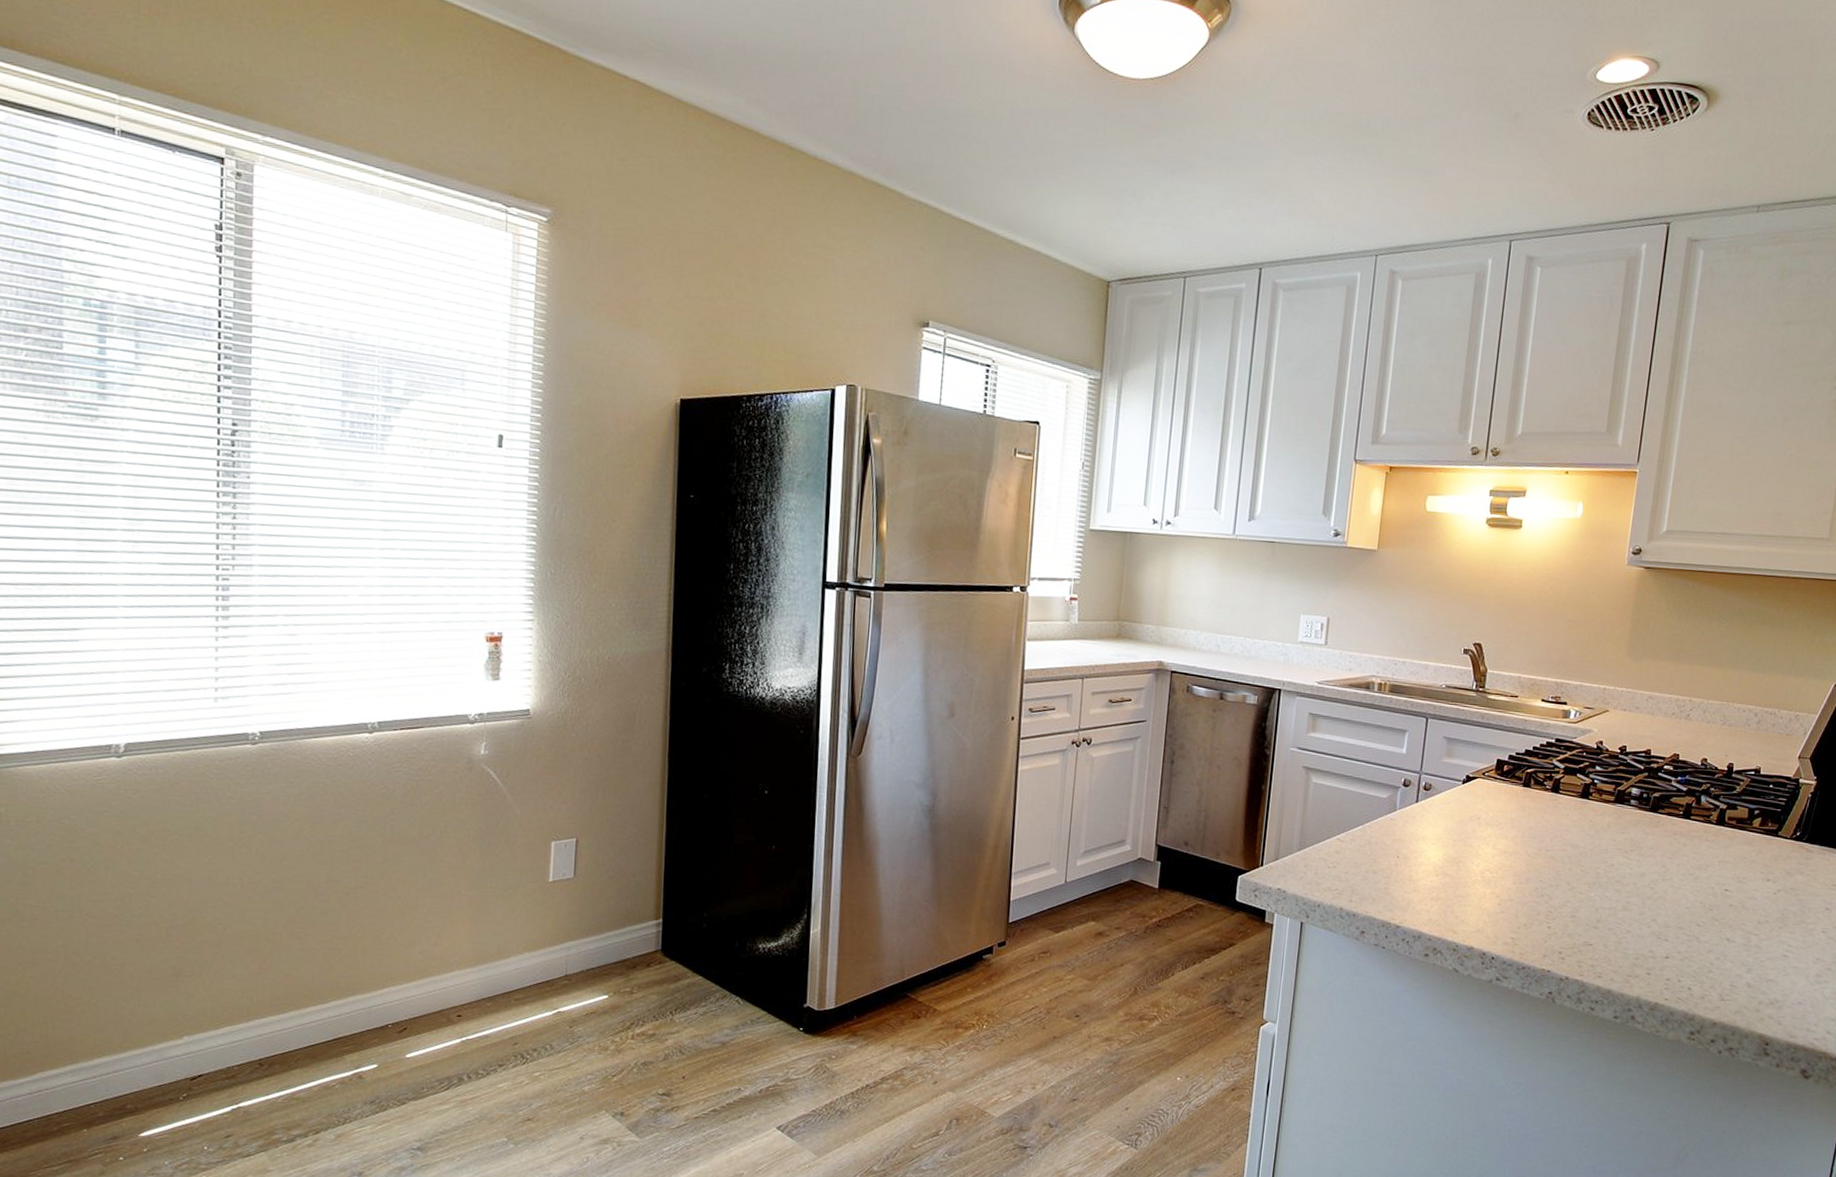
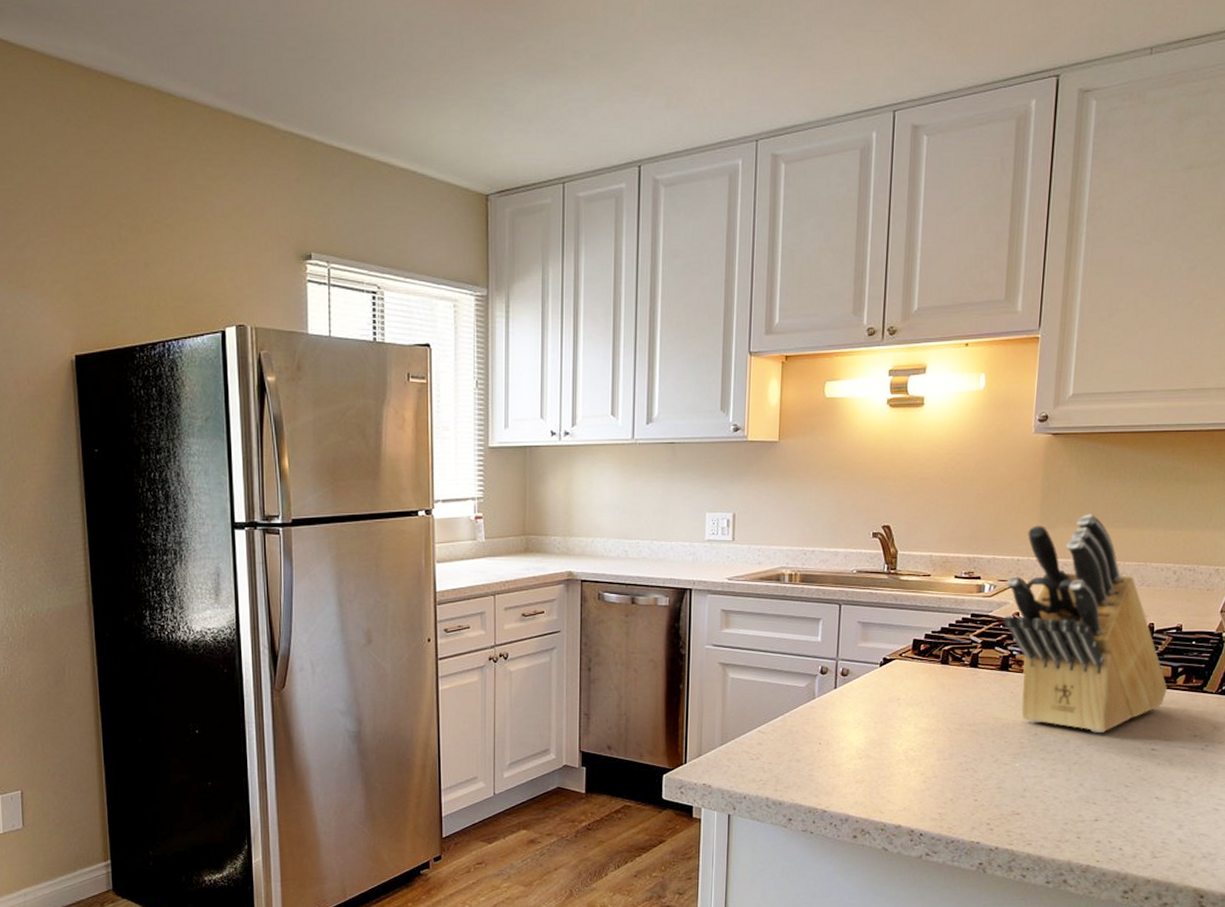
knife block: none [1587,649,1744,869] -> present [1004,514,1168,733]

